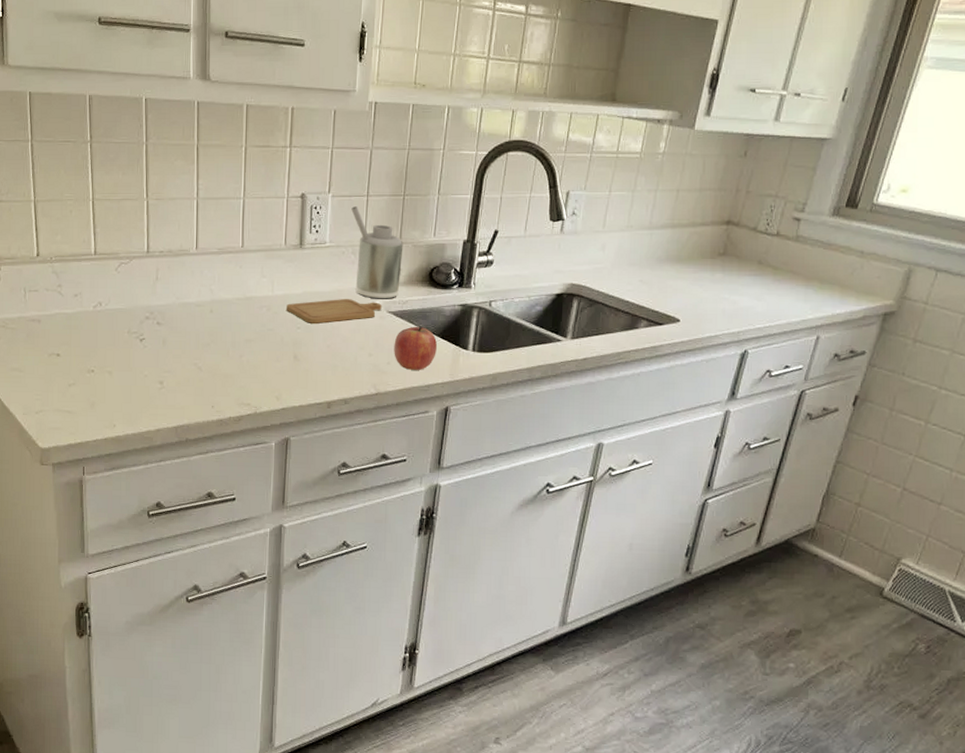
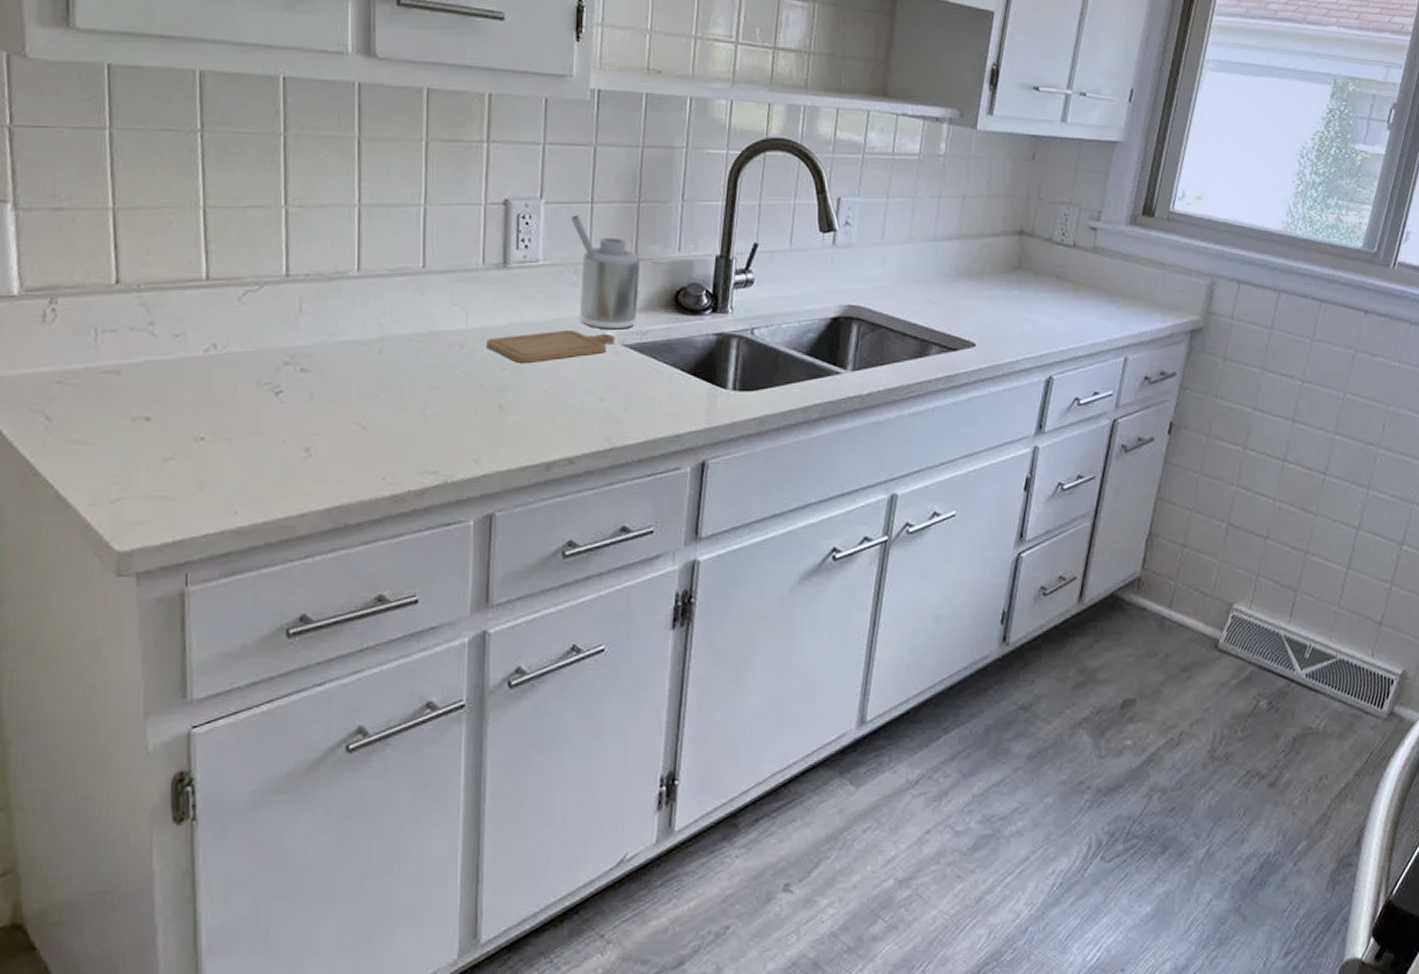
fruit: present [394,326,437,370] -> none [632,361,687,417]

